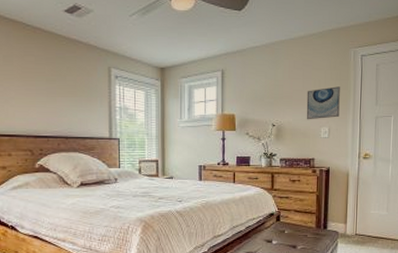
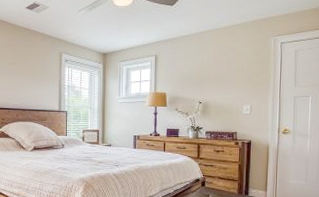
wall art: present [306,86,340,120] -> none [230,70,261,99]

